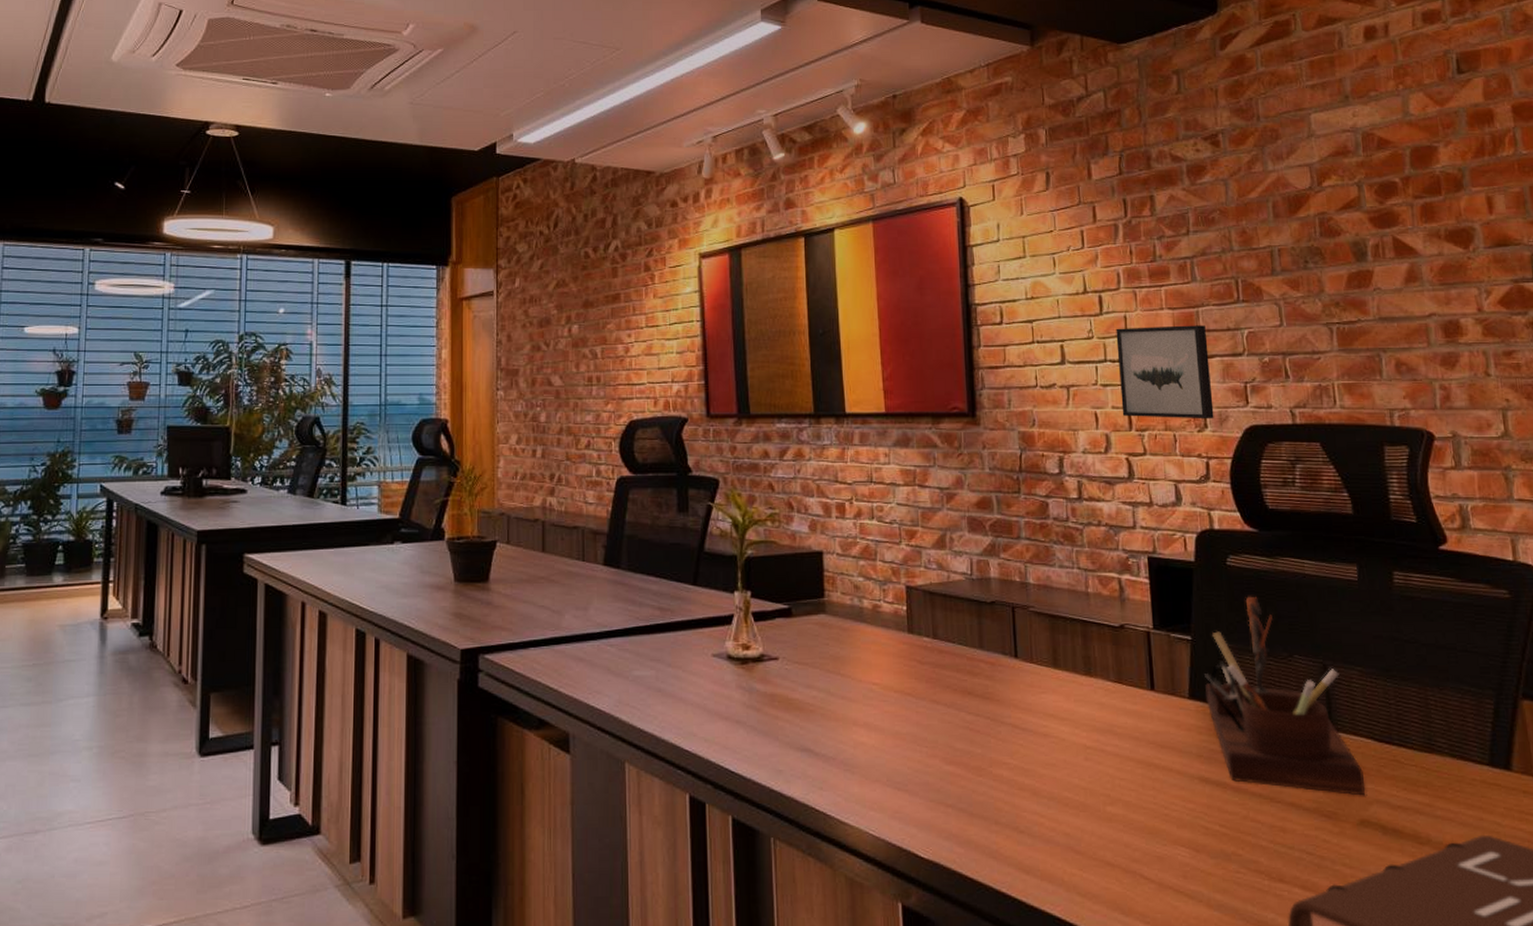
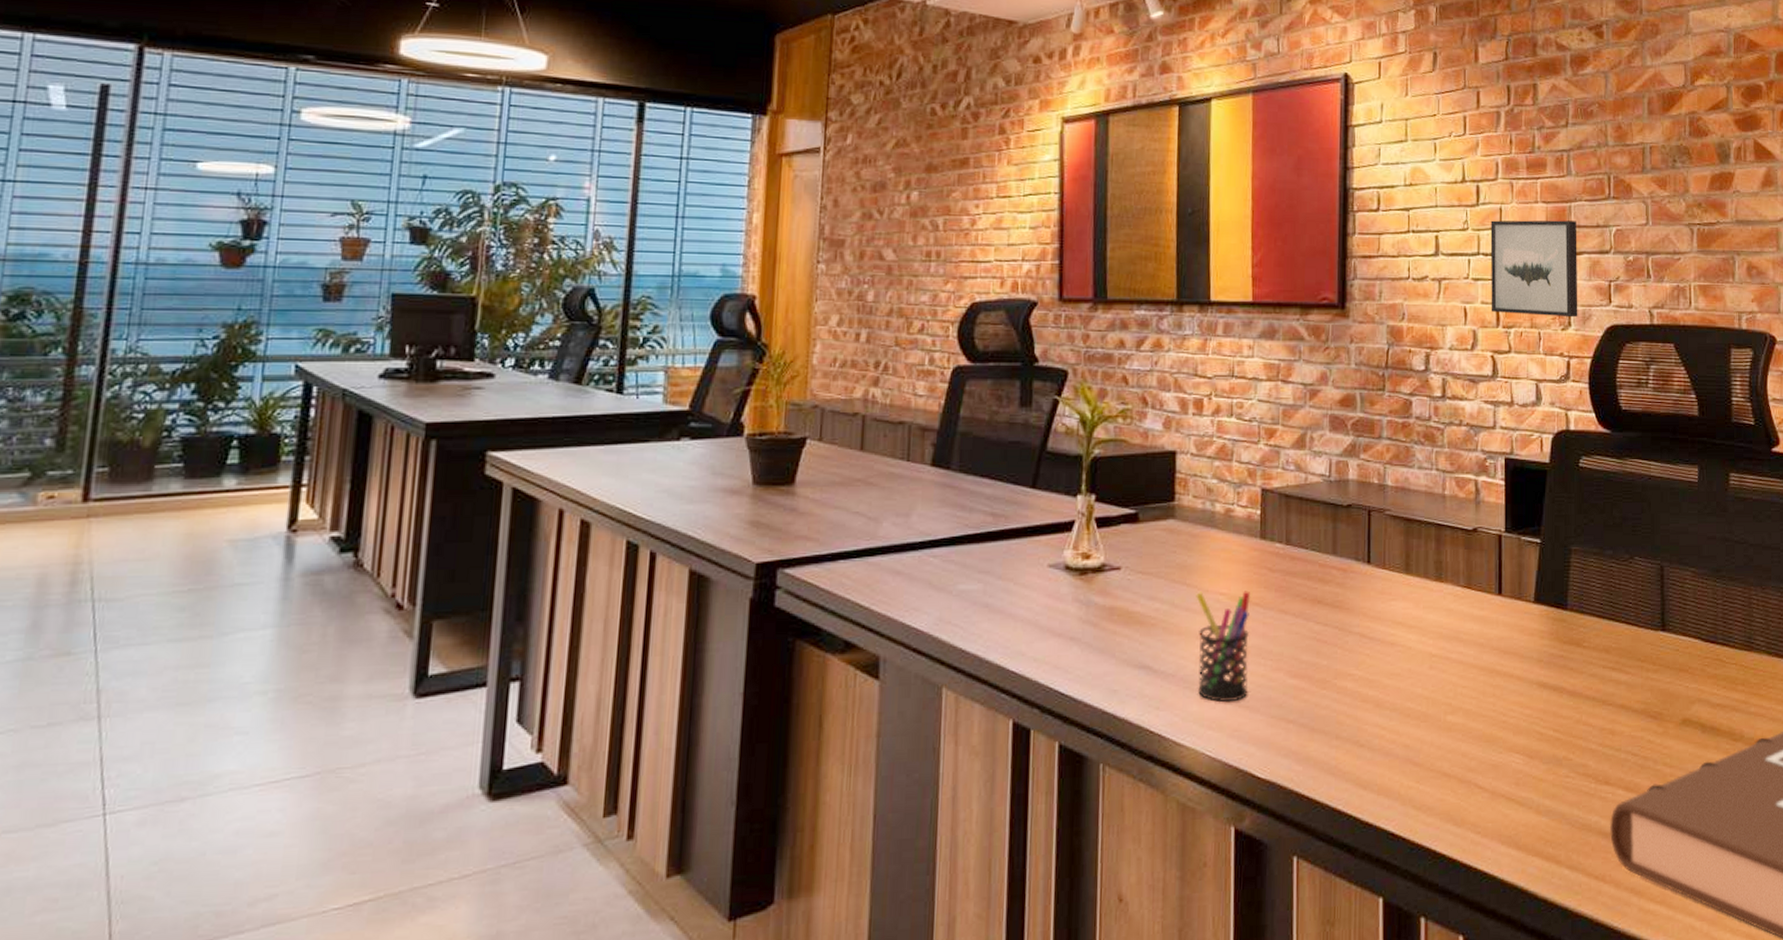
pen holder: none [850,681,906,786] -> present [1196,590,1251,703]
desk organizer: present [1205,597,1366,796] -> none [1550,499,1690,696]

